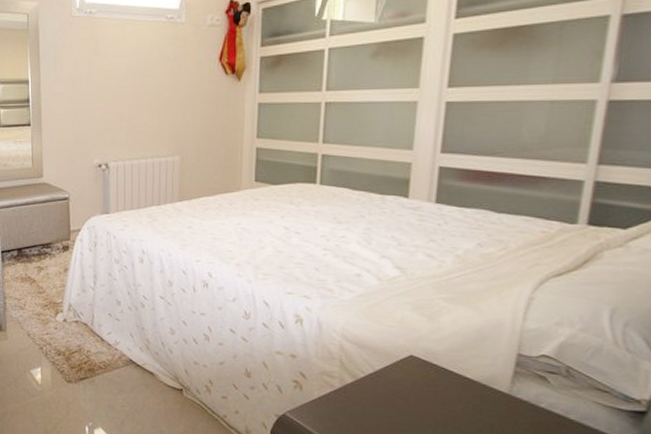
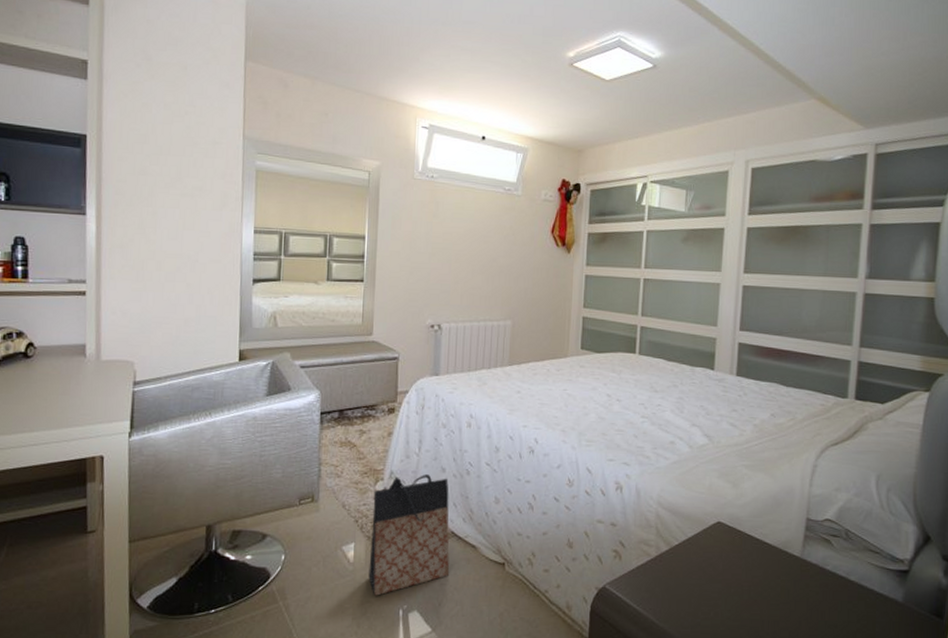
bag: none [55,307,130,414] -> present [368,475,450,596]

